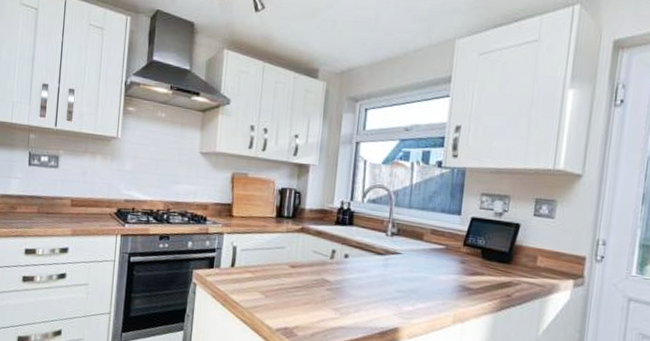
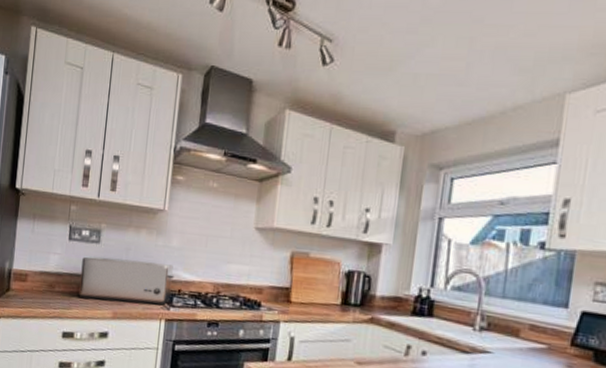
toaster: none [40,179,129,223] -> present [79,256,175,306]

